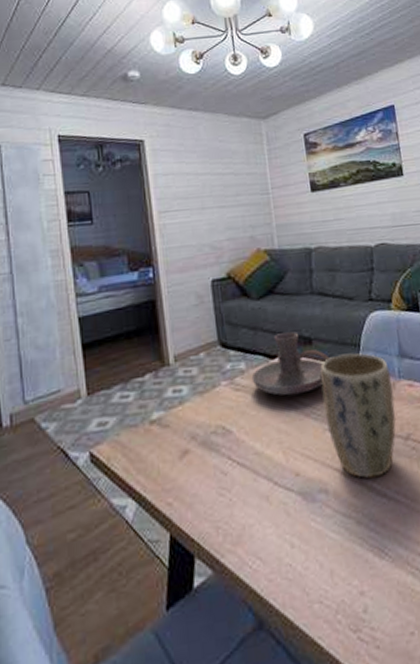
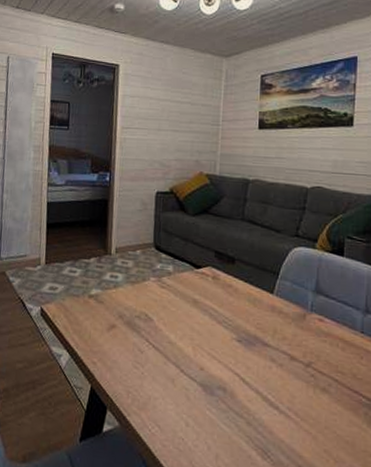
candle holder: present [251,332,330,396] -> none [176,248,249,304]
plant pot: present [320,353,396,479] -> none [235,278,303,391]

